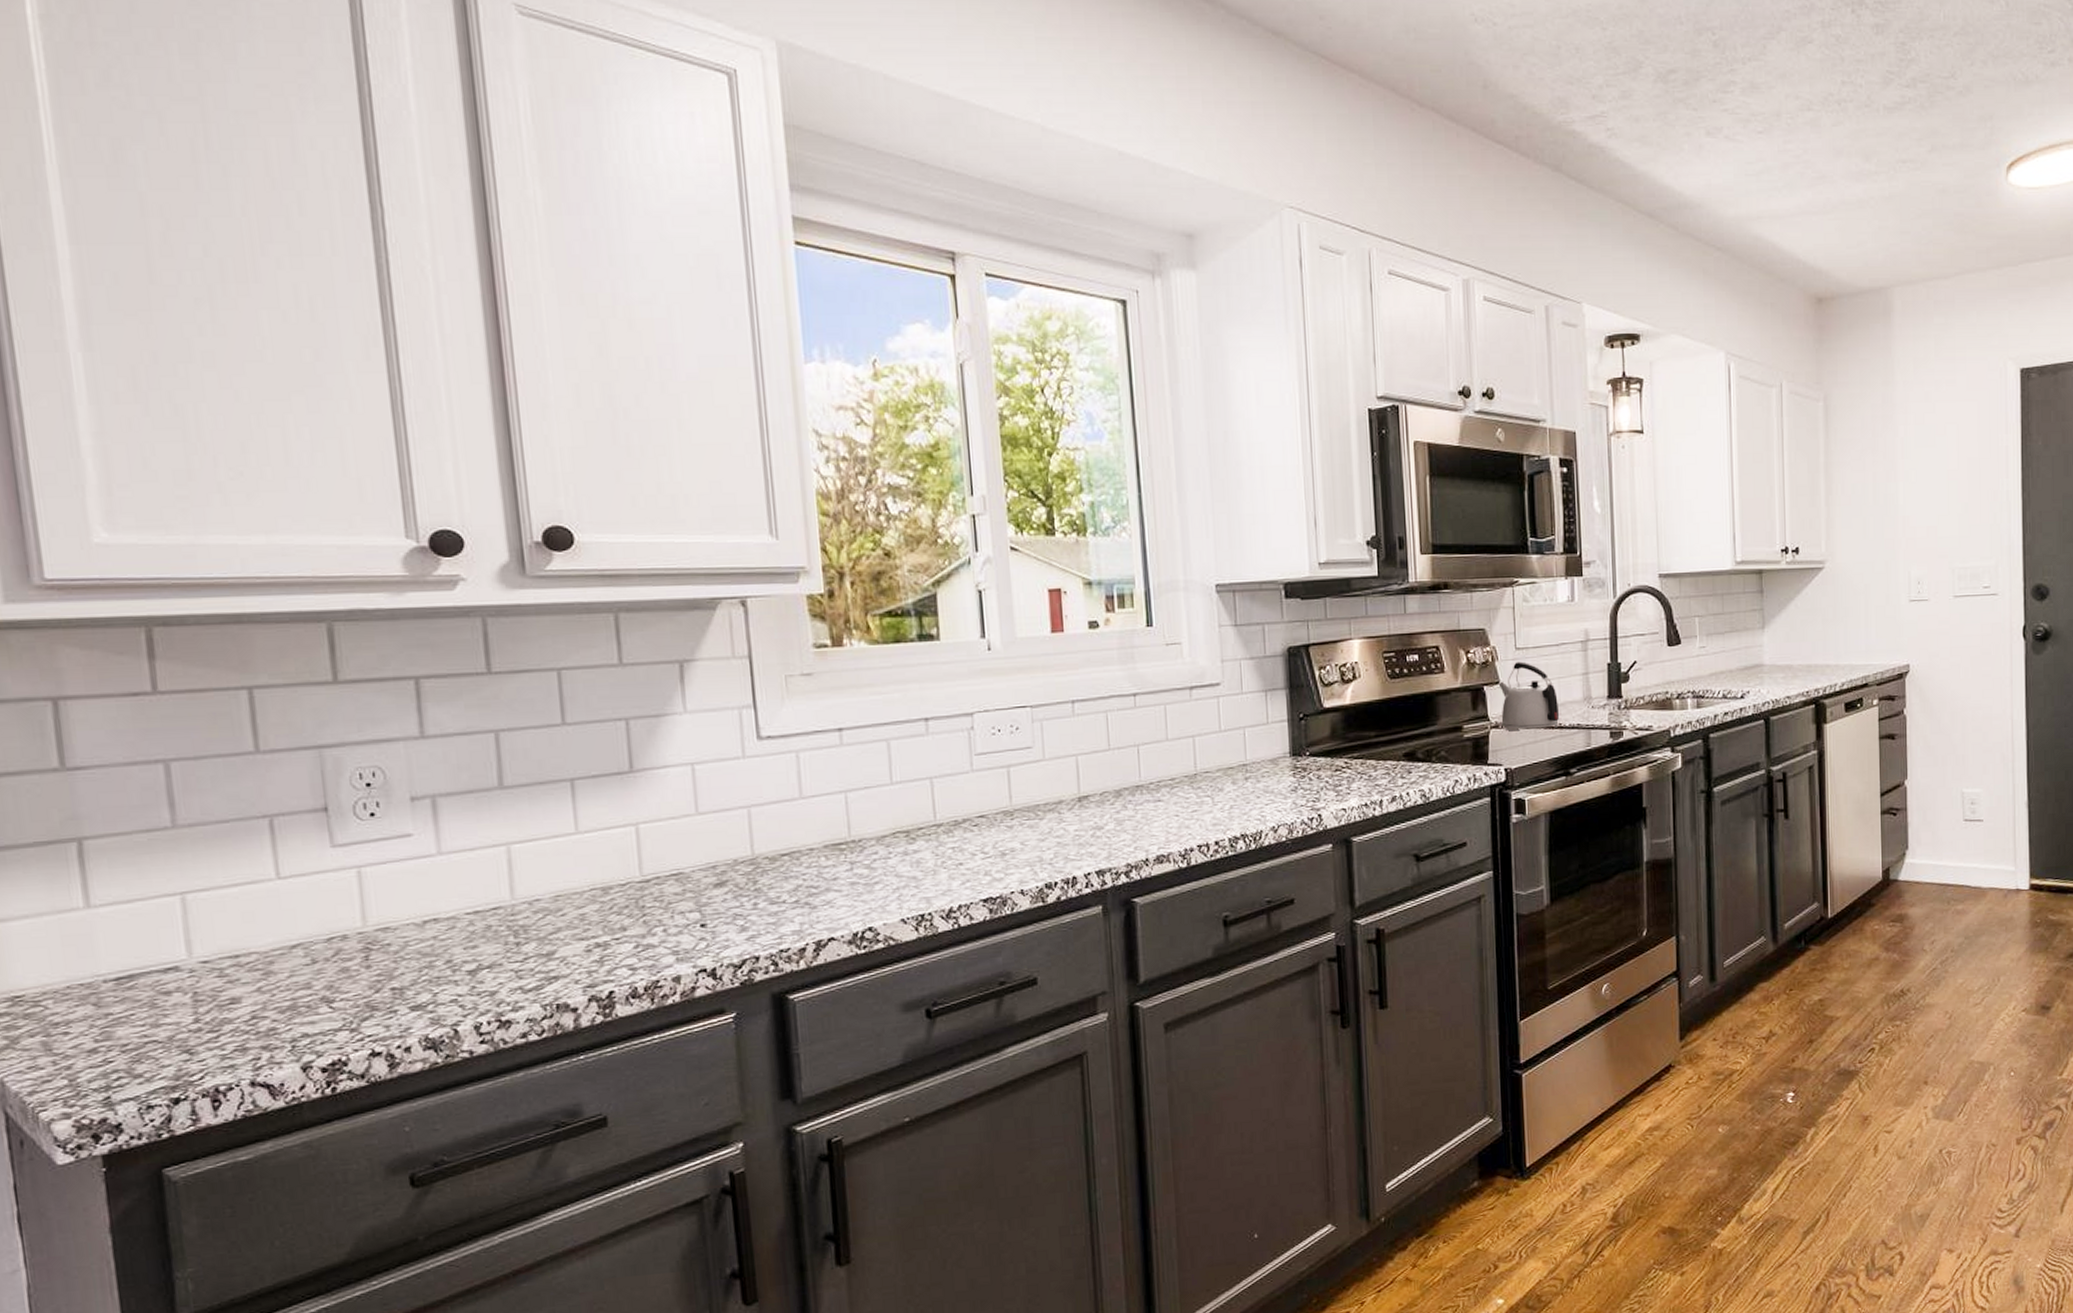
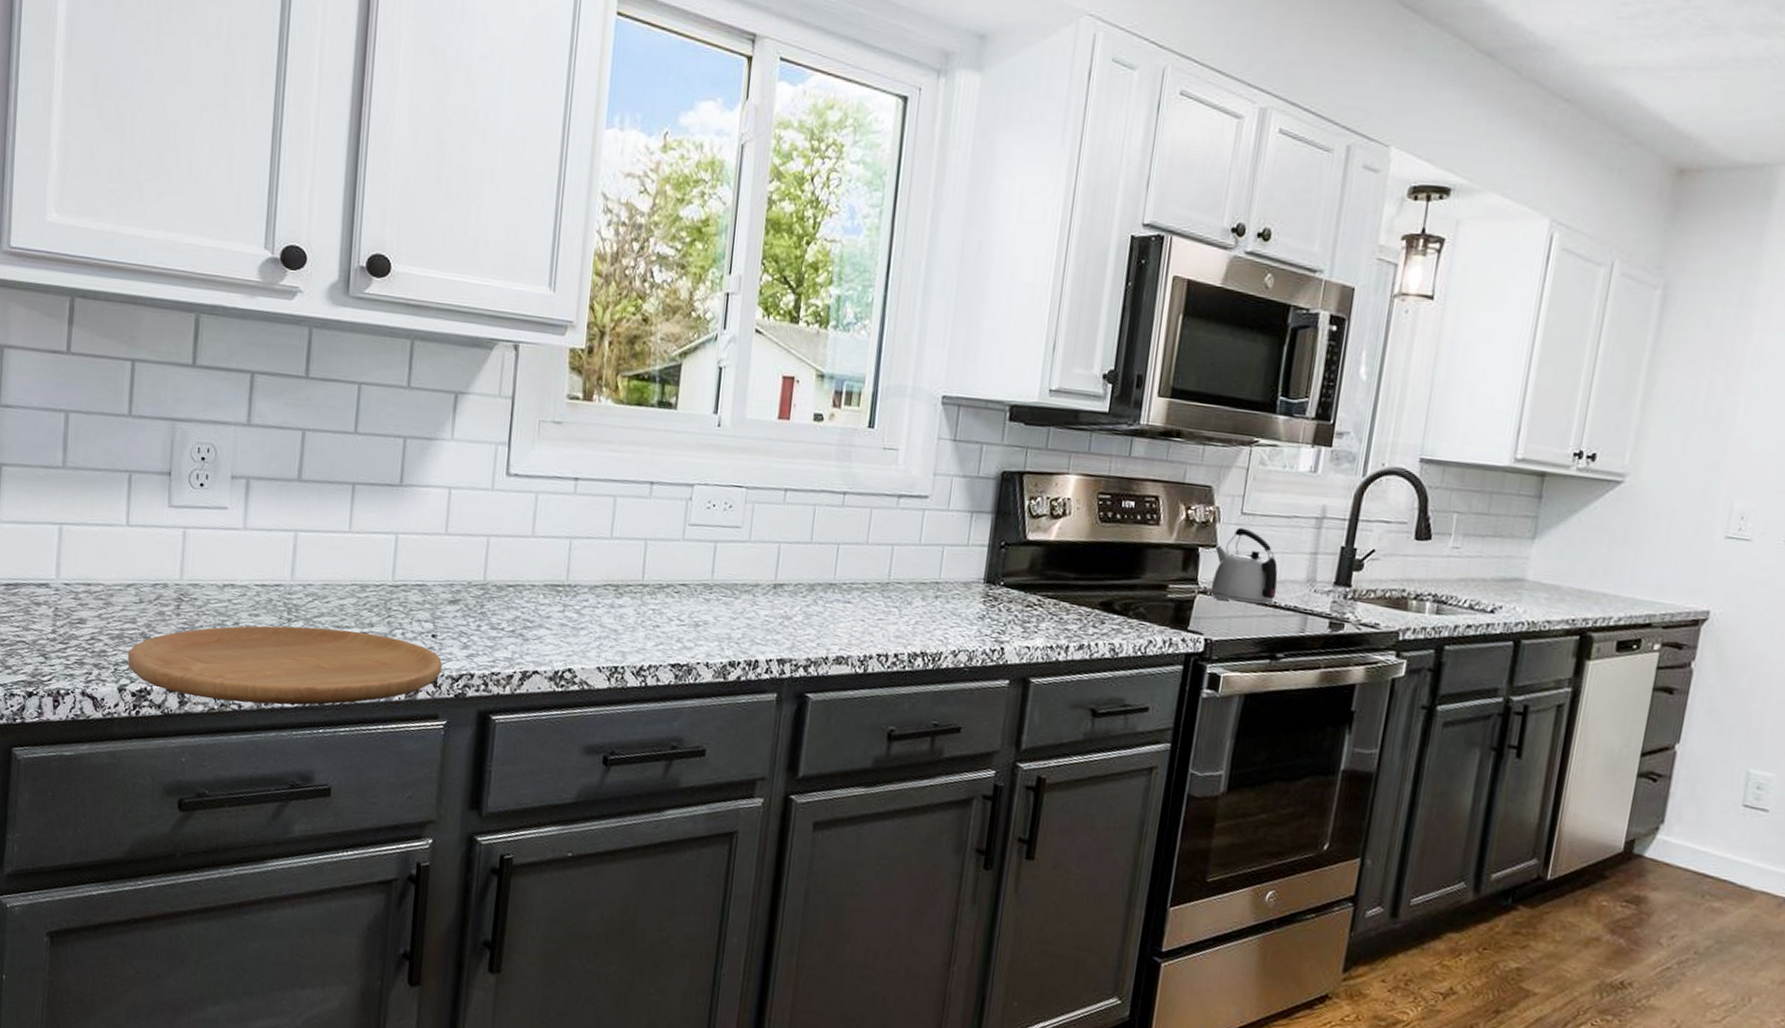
cutting board: none [307,937,719,1056] -> present [128,625,442,705]

